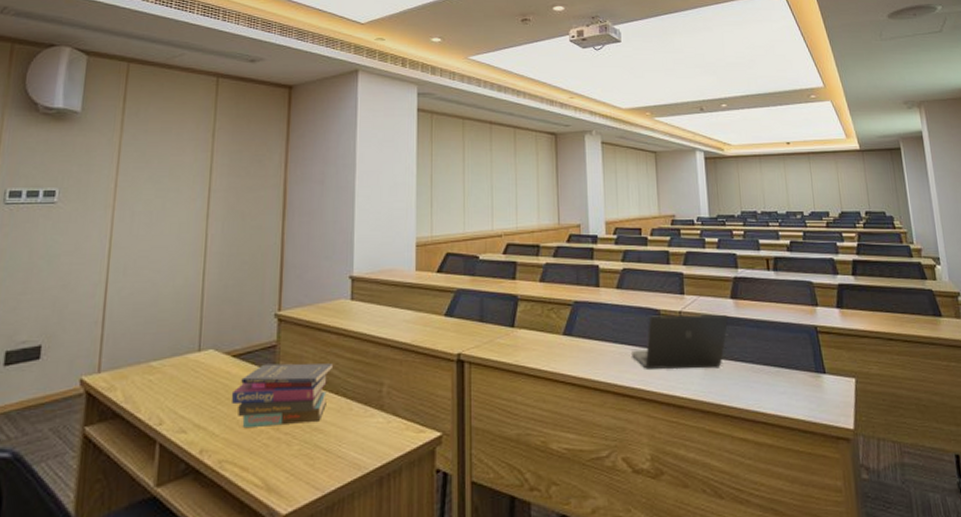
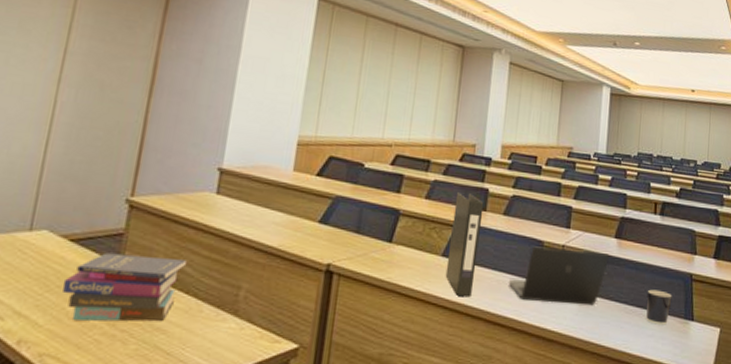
binder: none [568,272,597,373] -> present [445,192,484,298]
mug: none [772,346,800,381] -> present [646,289,672,325]

